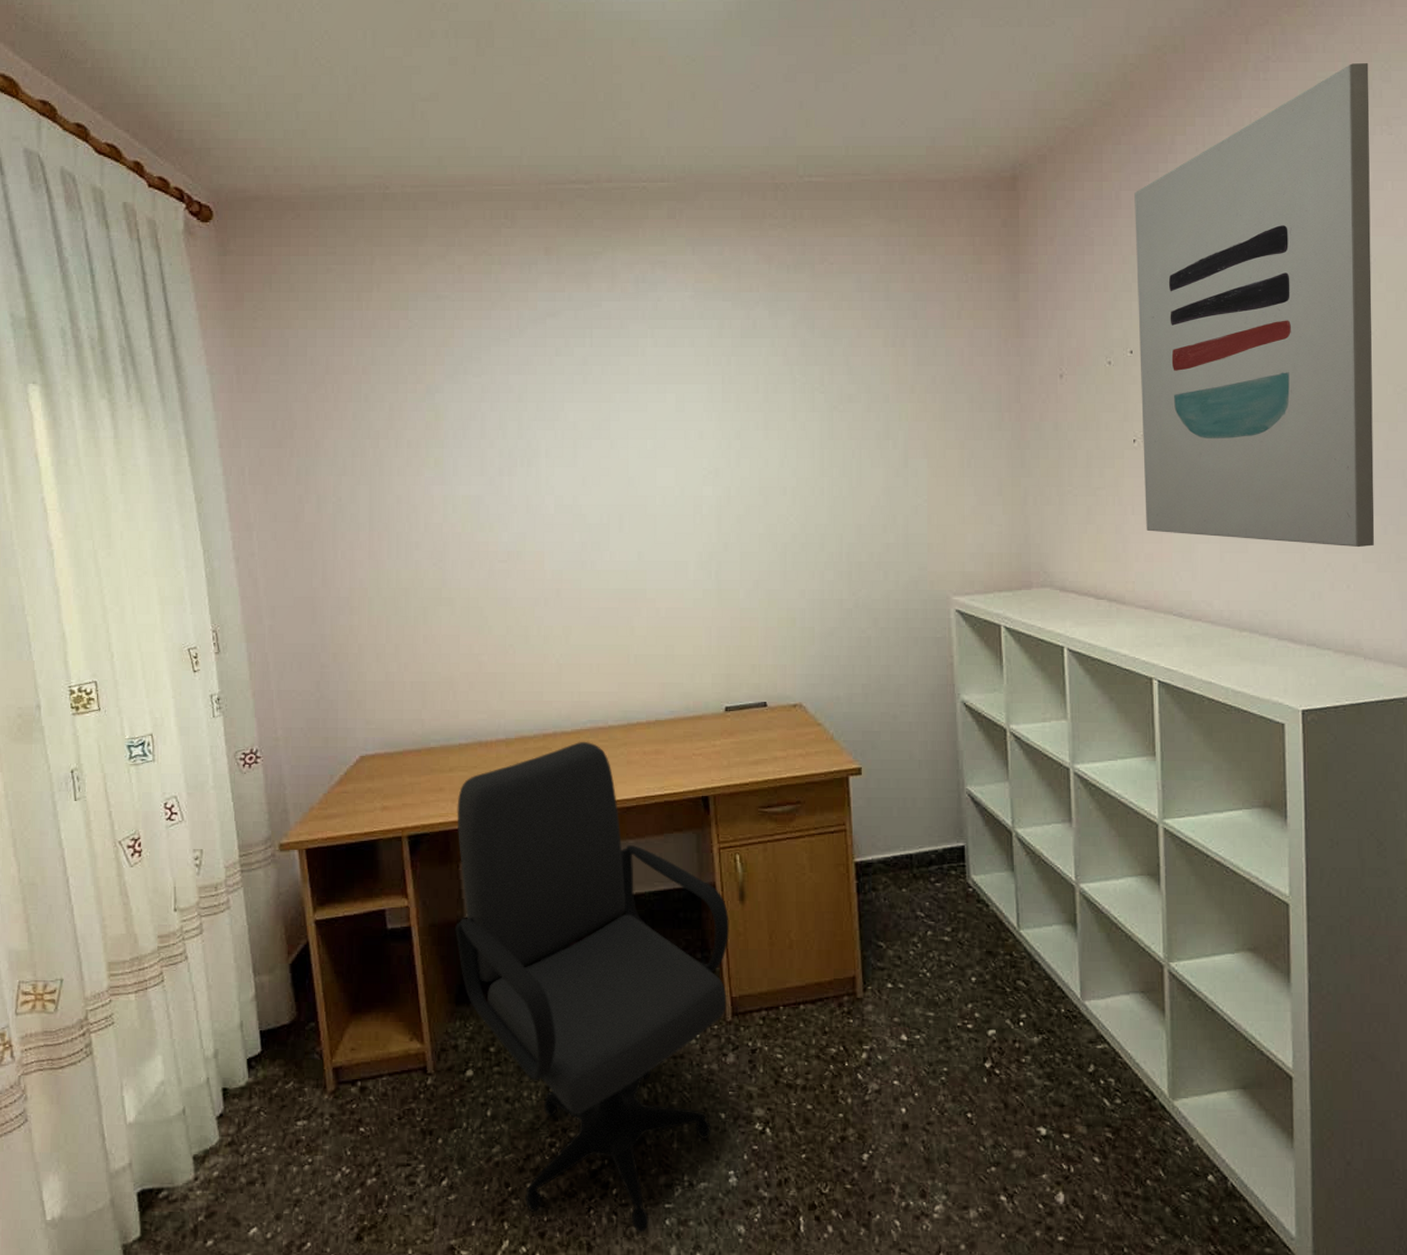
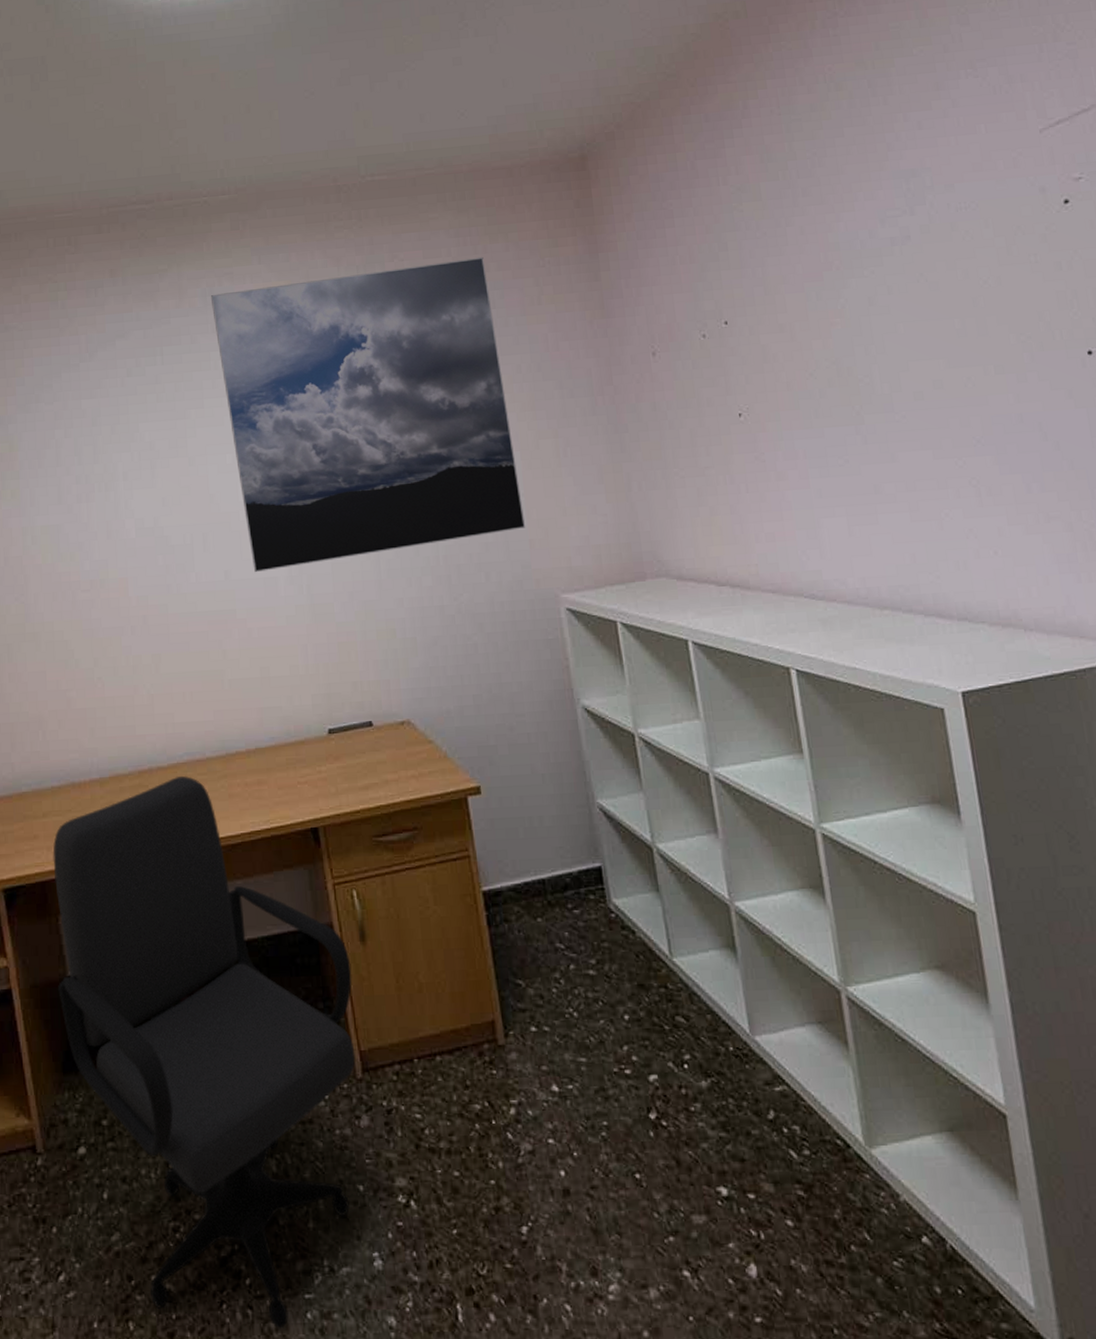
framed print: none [642,267,926,556] -> present [210,256,526,573]
wall art: present [1134,62,1375,548] -> none [711,8,1018,510]

